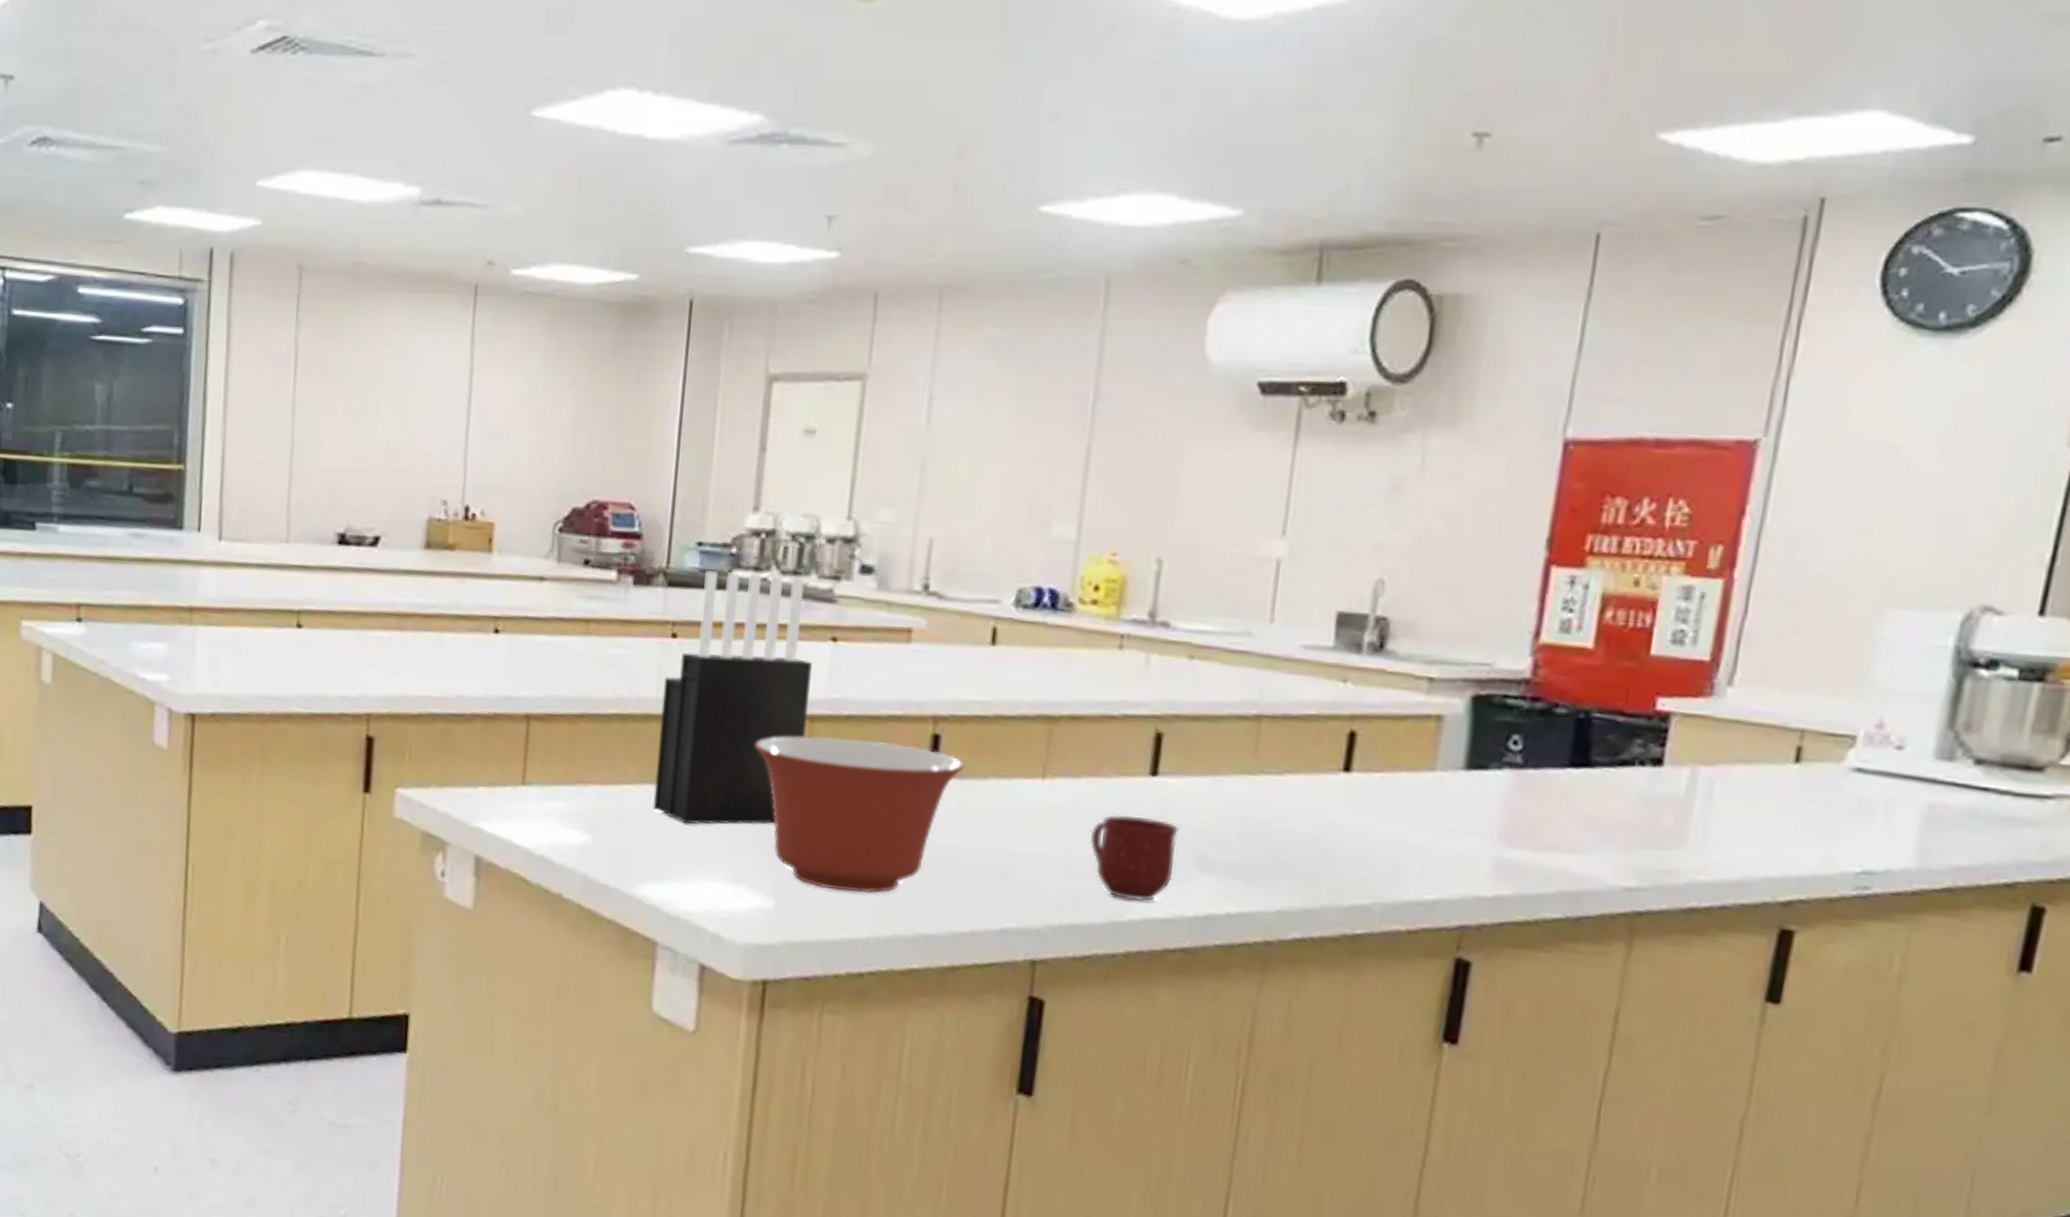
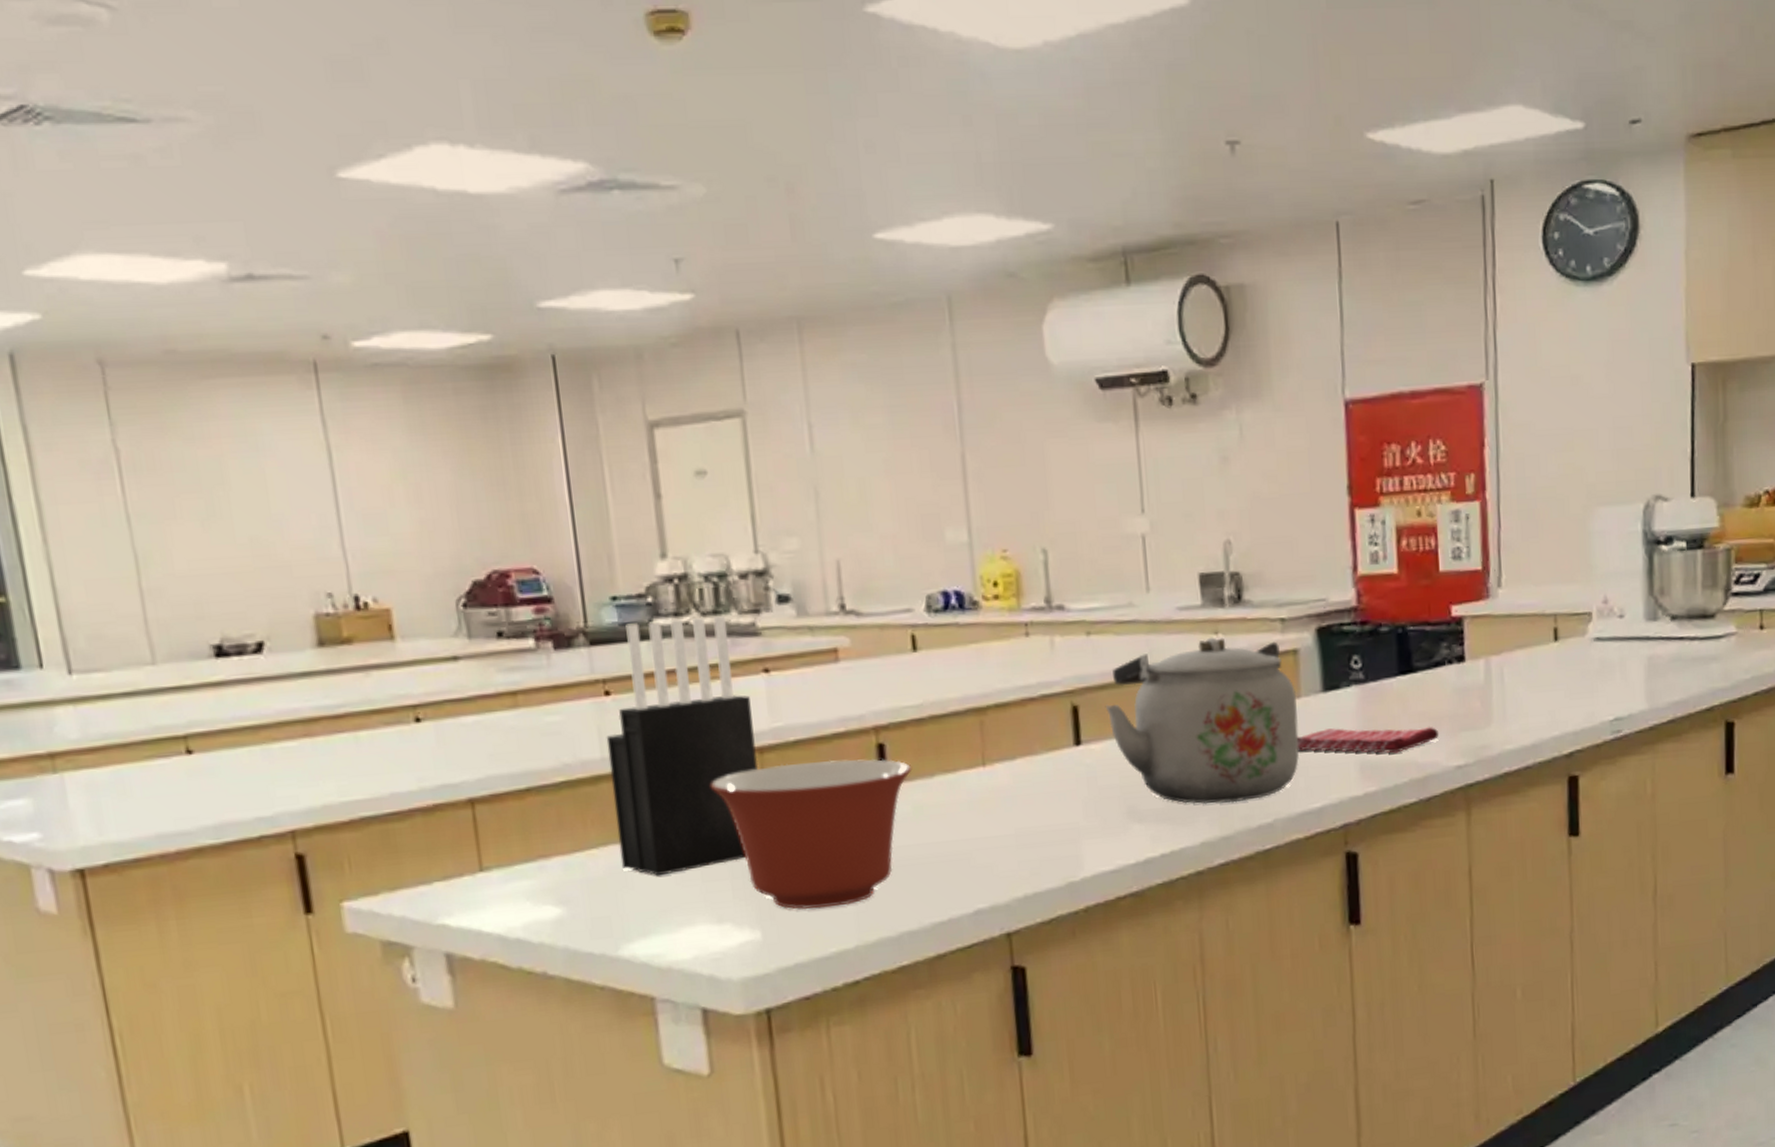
mug: present [1089,814,1180,901] -> none [1034,784,1112,861]
kettle: none [1194,684,1432,876] -> present [1105,637,1299,805]
dish towel: none [1418,812,1608,857] -> present [1297,726,1438,753]

